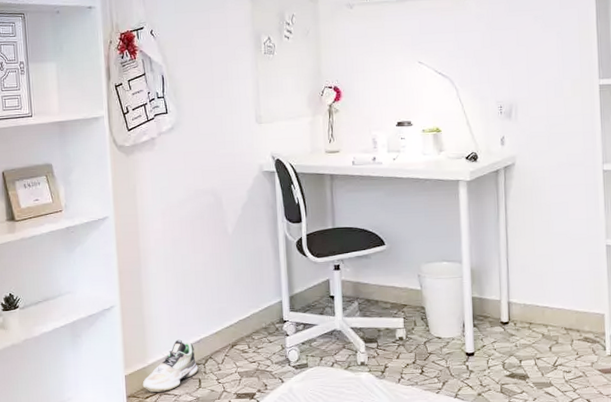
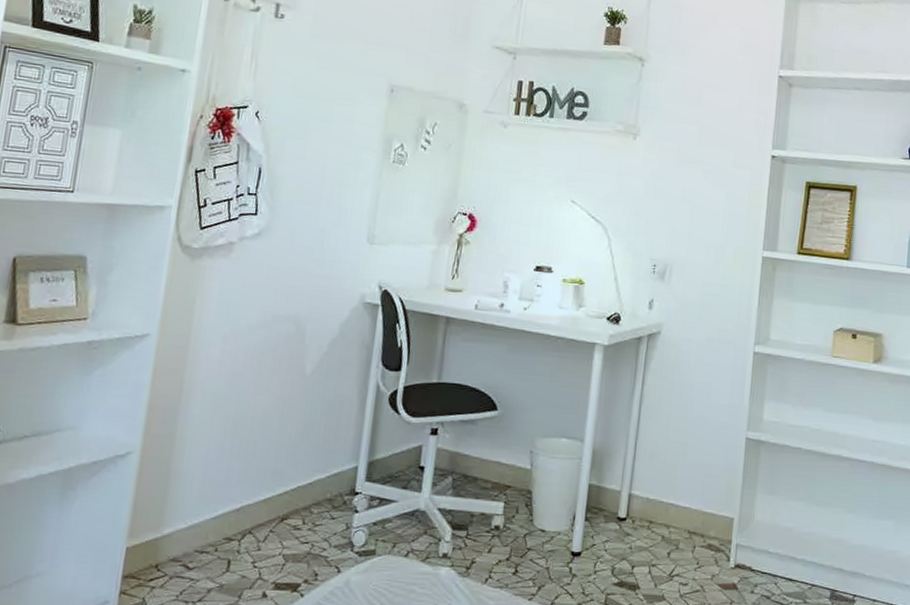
shoe: present [142,339,199,393] -> none [148,505,231,575]

